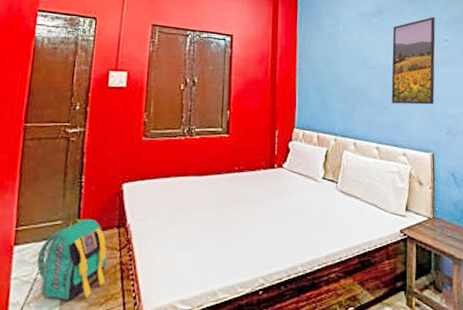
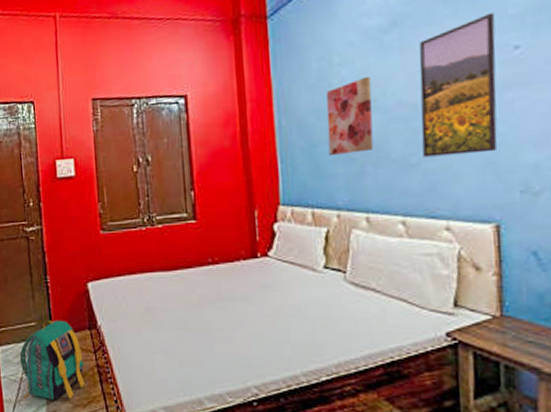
wall art: none [332,43,363,95] -> present [326,76,374,155]

